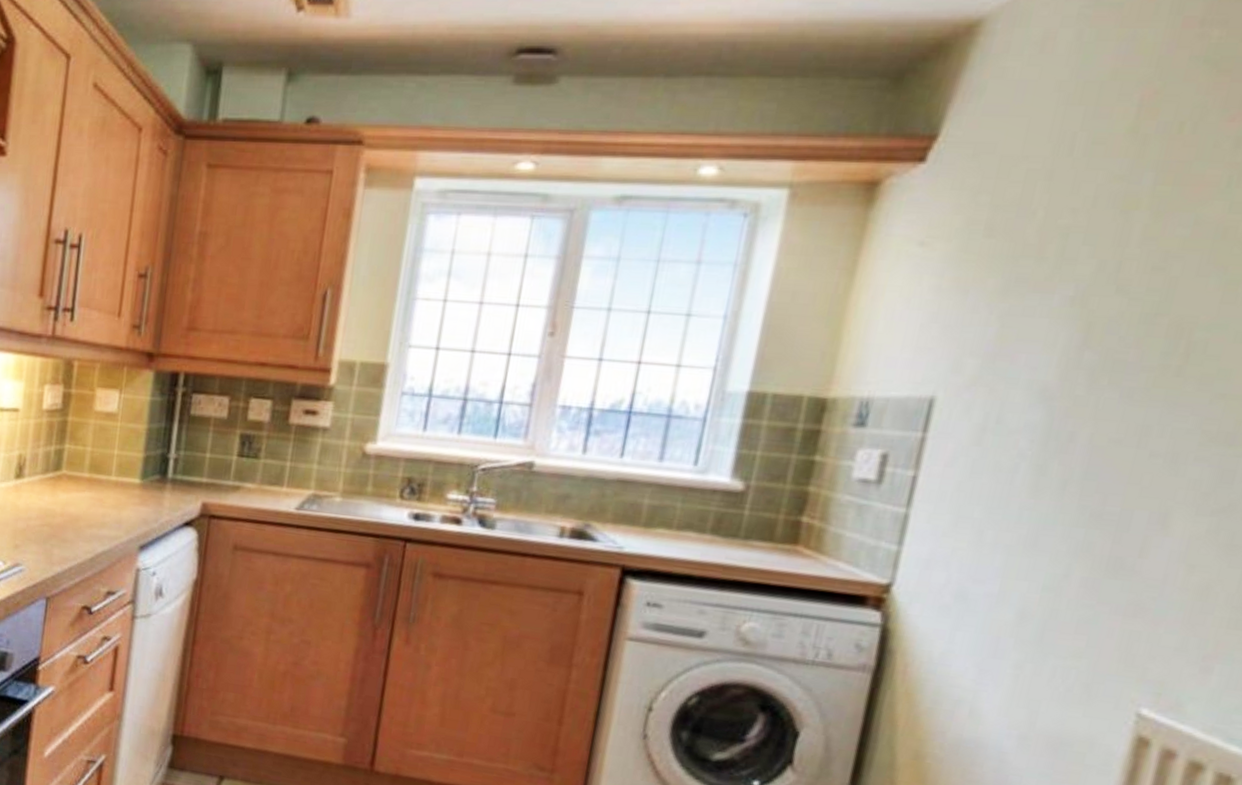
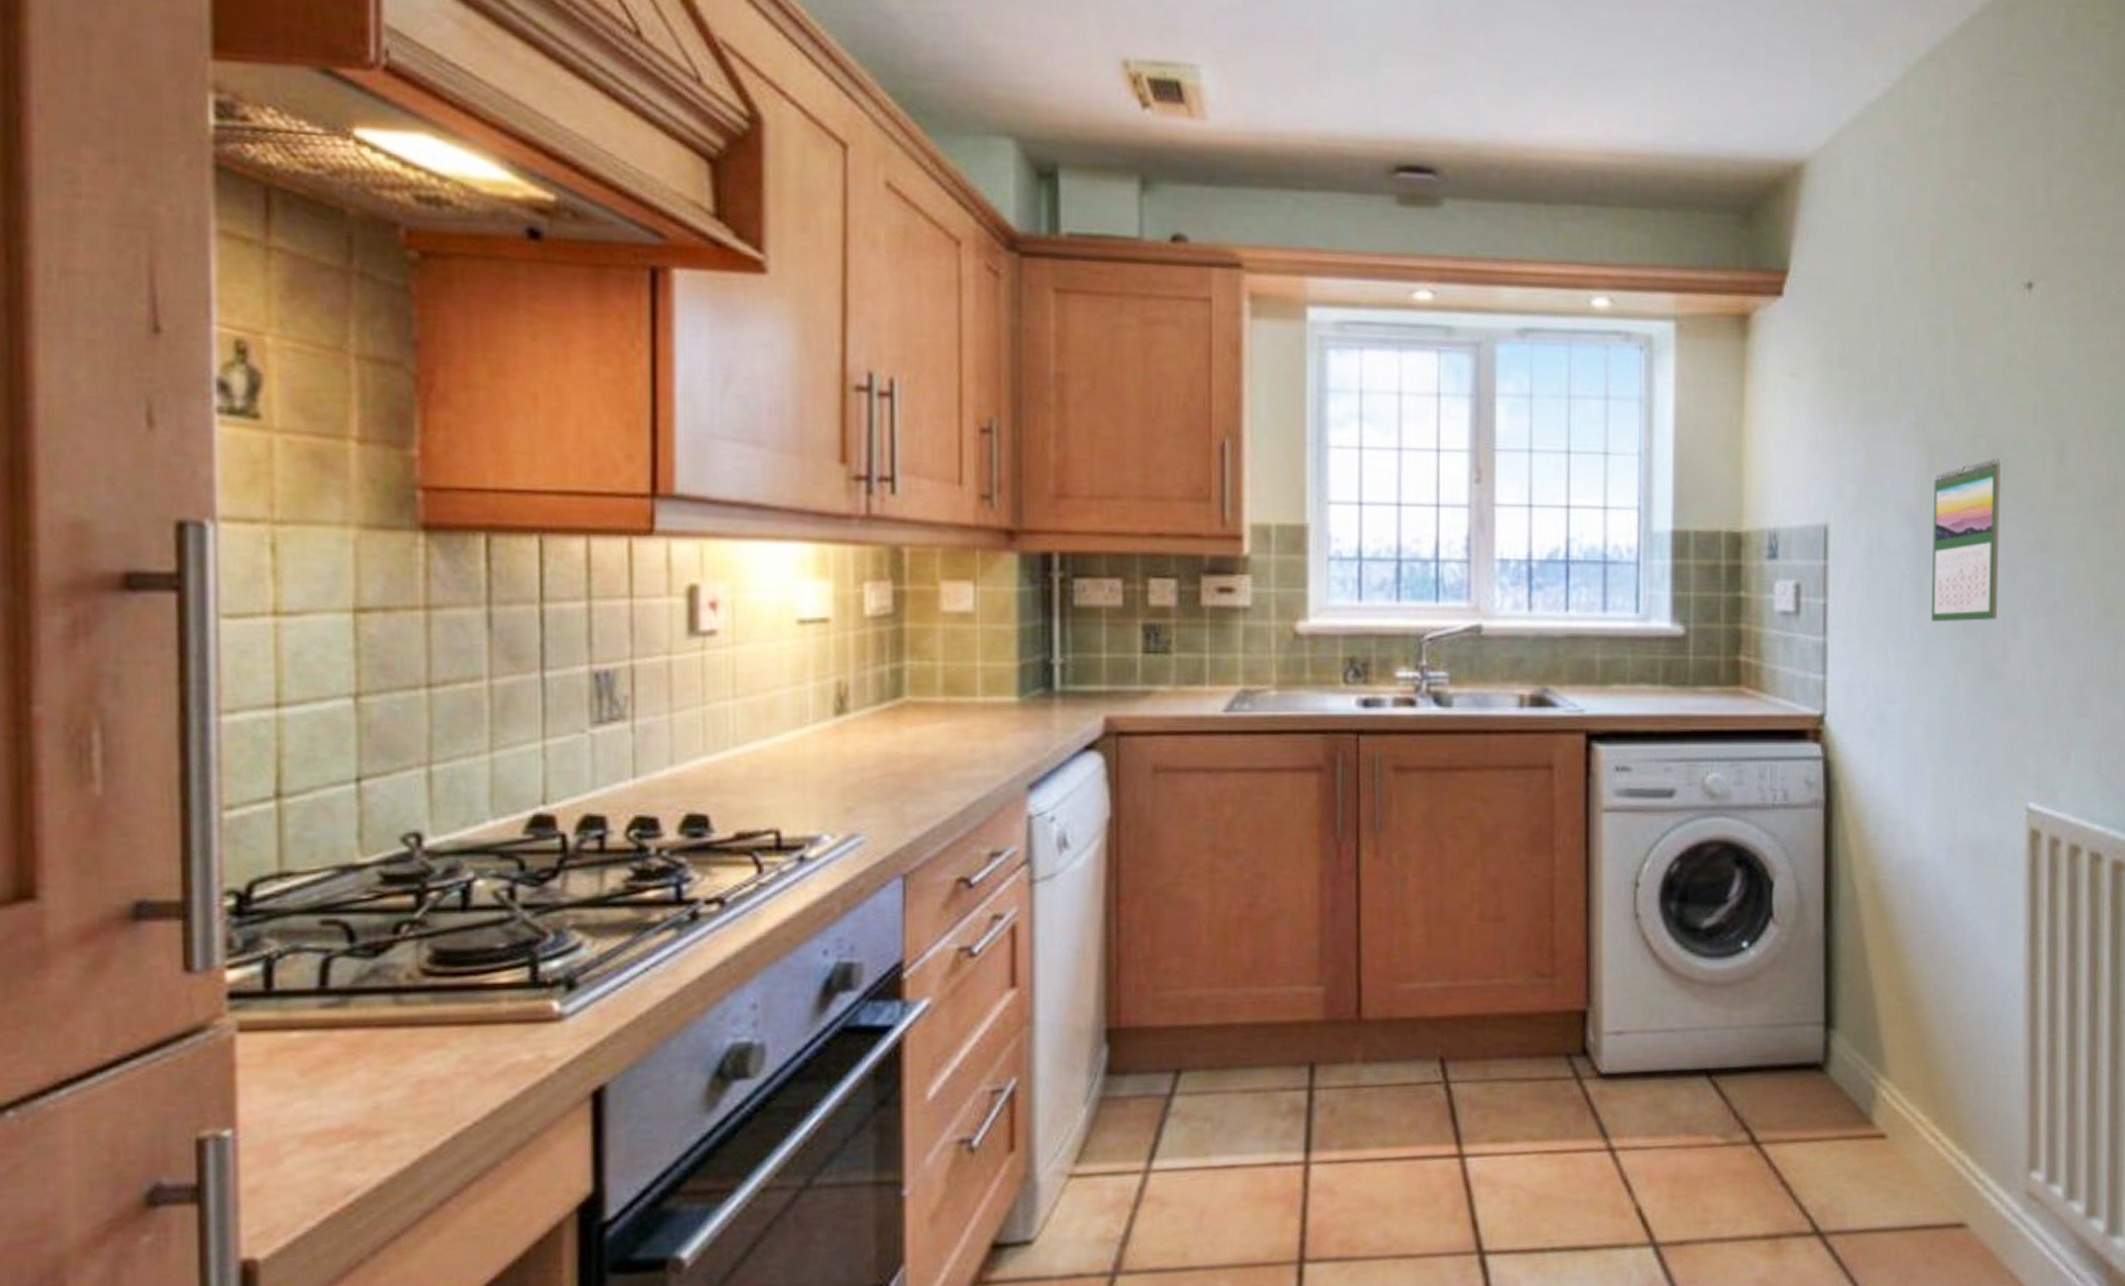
calendar: none [1049,339,1186,513] -> present [1931,458,2001,622]

